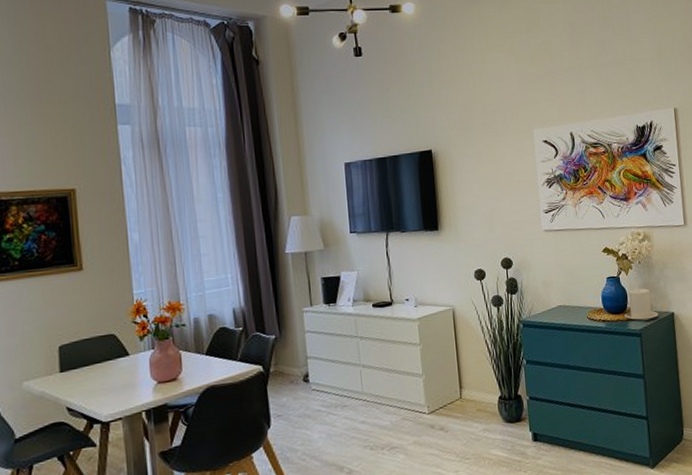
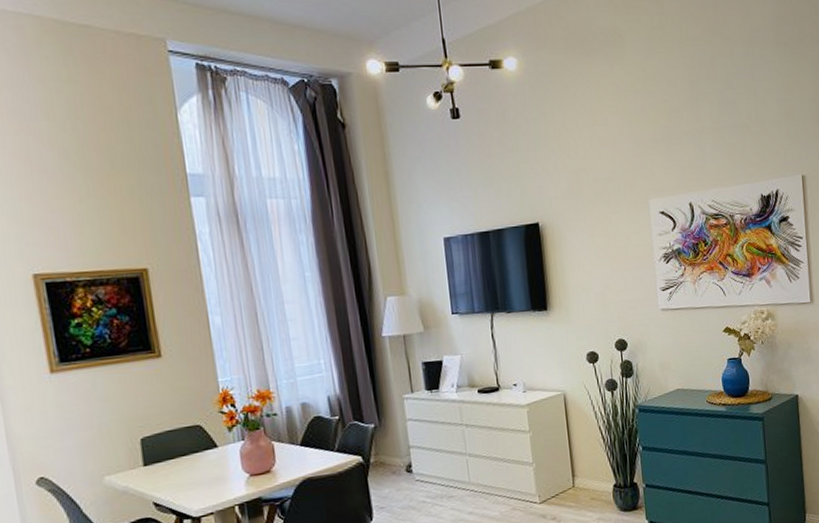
candle: present [623,288,658,321] -> none [745,369,782,405]

